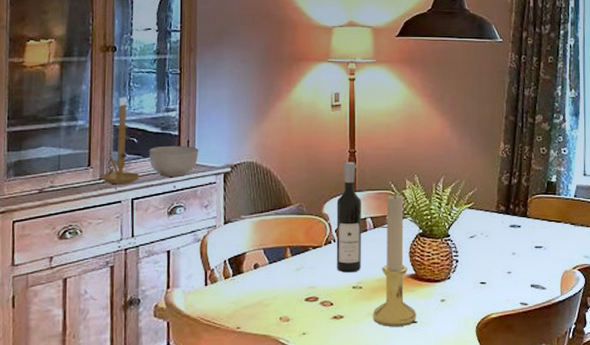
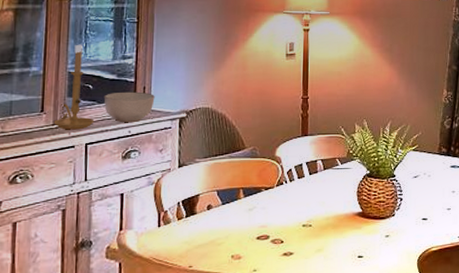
bottle: present [336,161,362,273] -> none [287,107,314,212]
candle holder: present [372,193,416,326] -> none [320,137,362,261]

